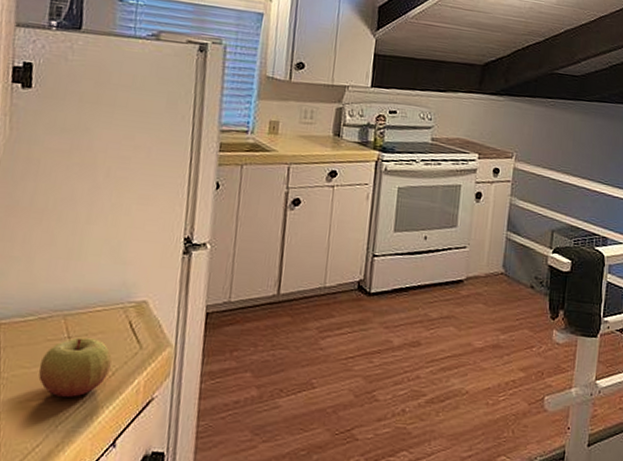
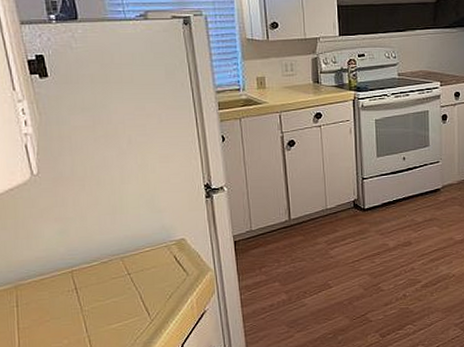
apple: present [38,337,112,397] -> none [112,272,167,319]

